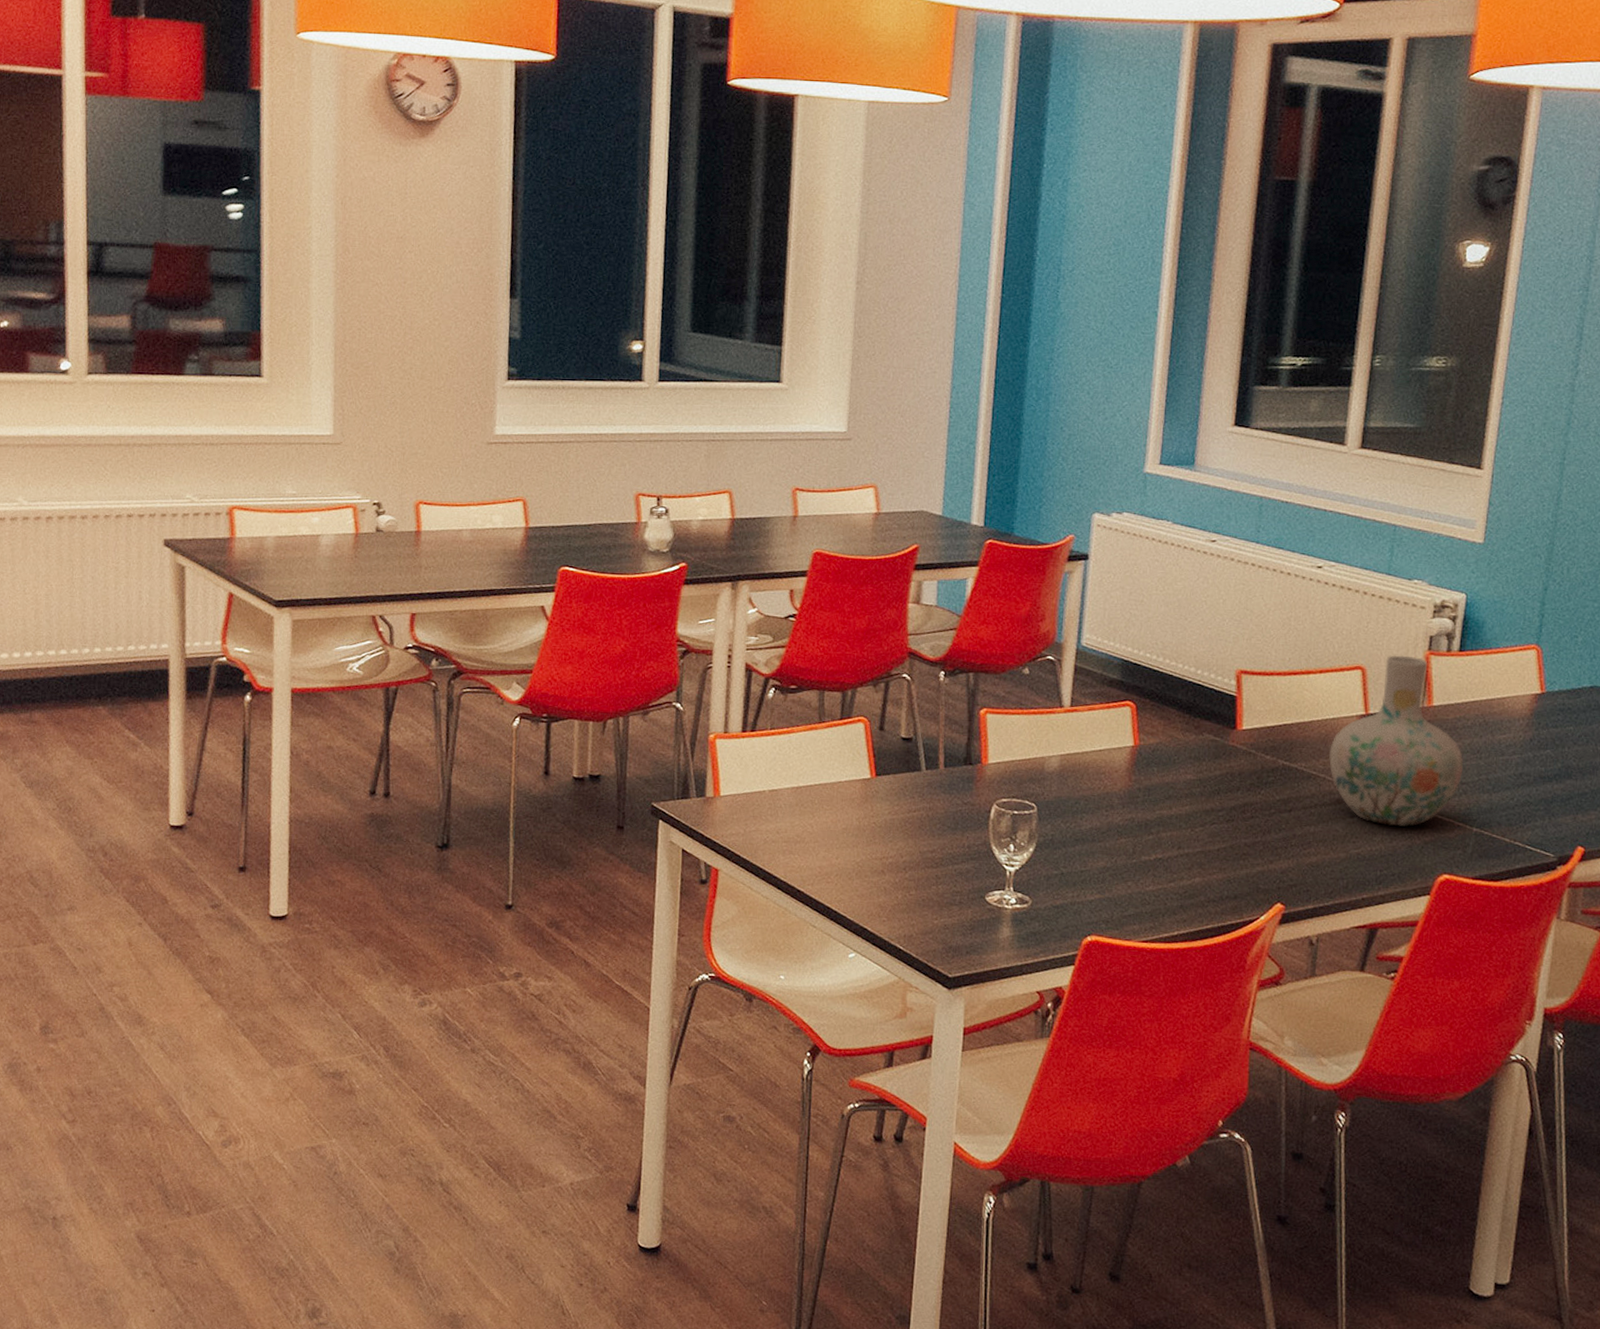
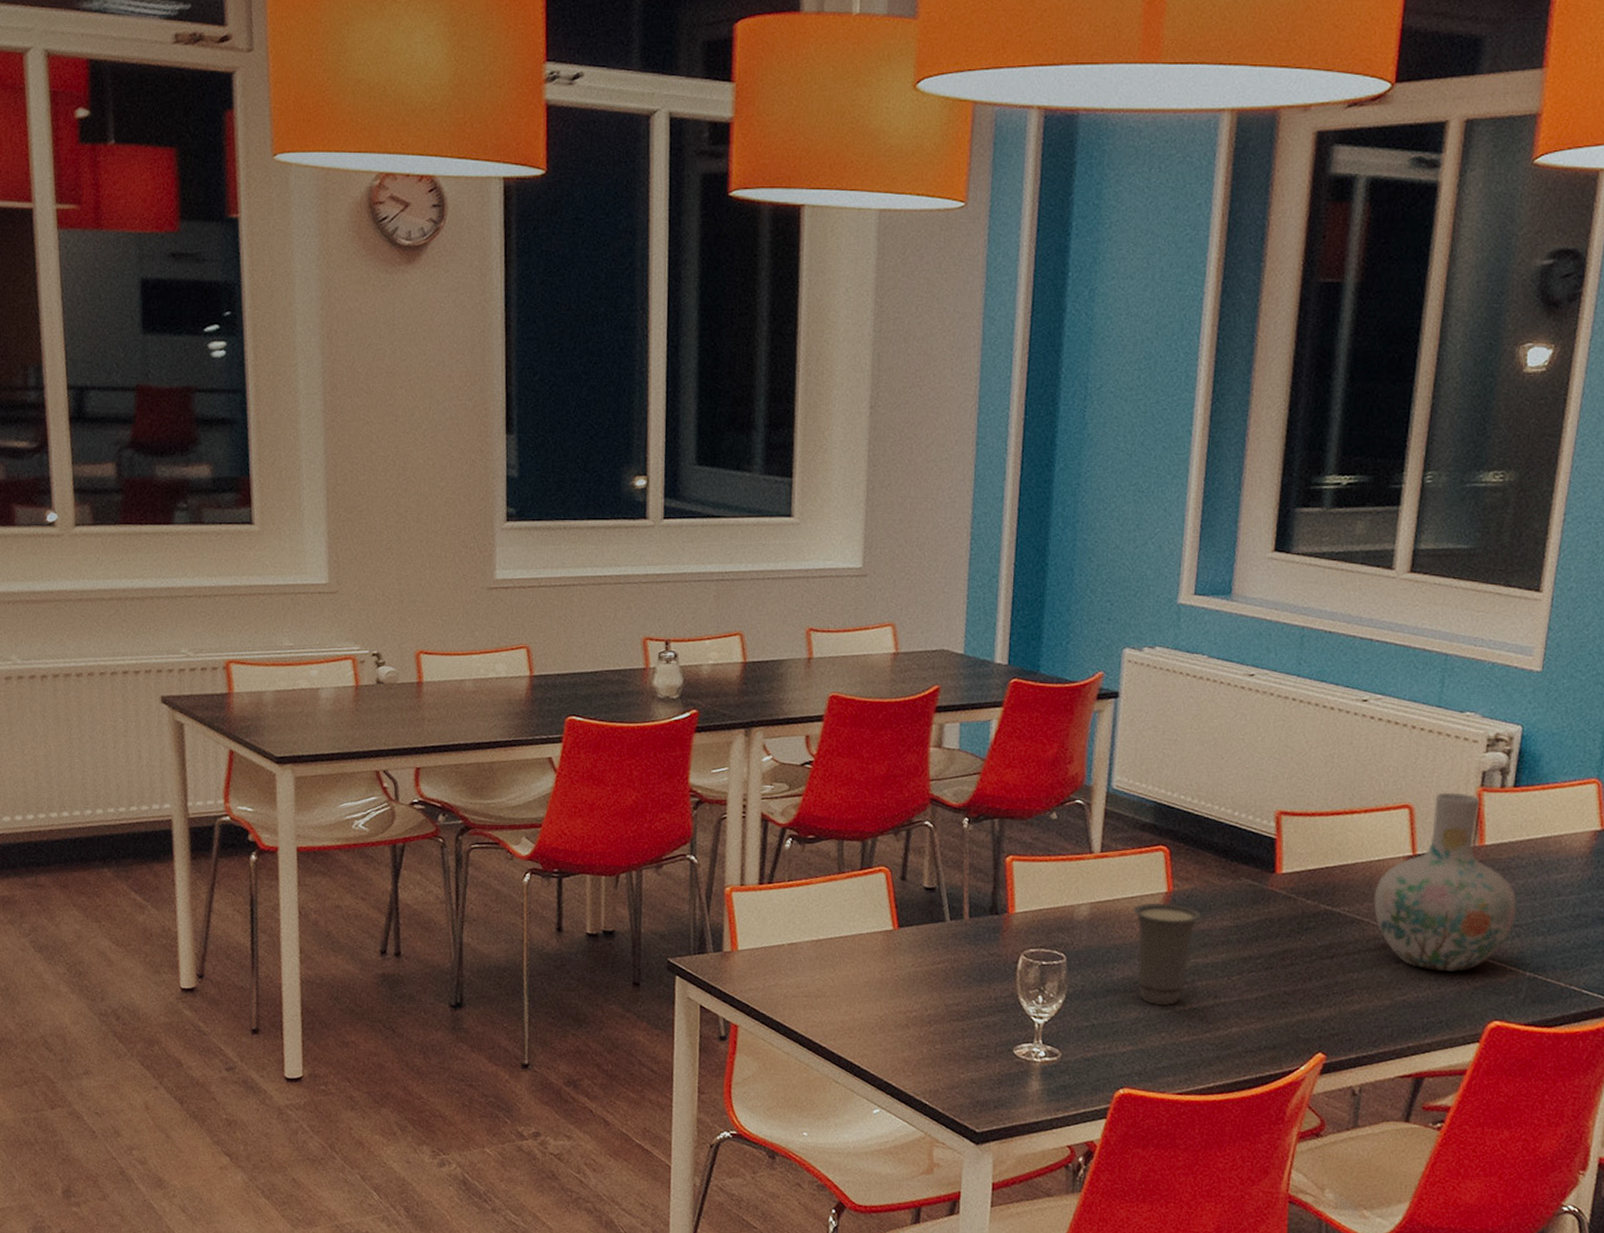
cup: none [1101,755,1166,856] -> present [1133,902,1202,1006]

